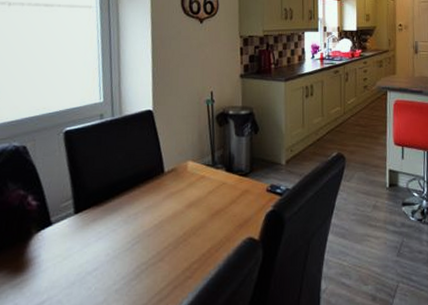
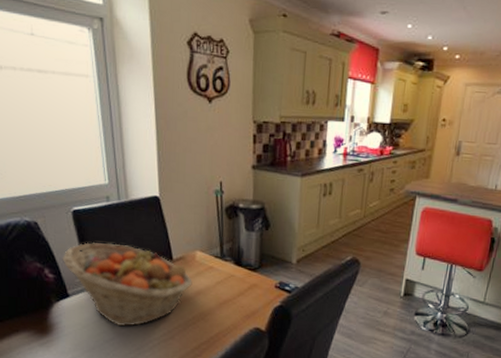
fruit basket: none [48,161,184,253] -> present [62,242,192,327]

